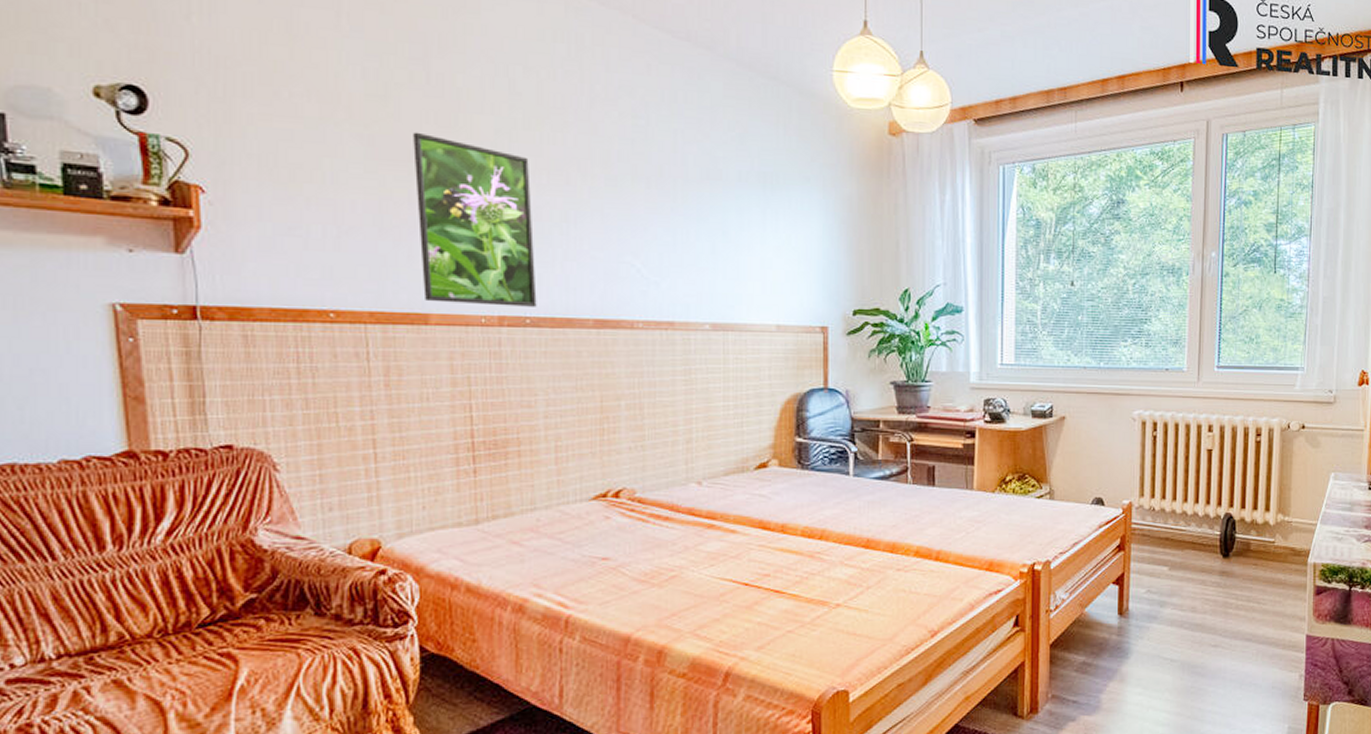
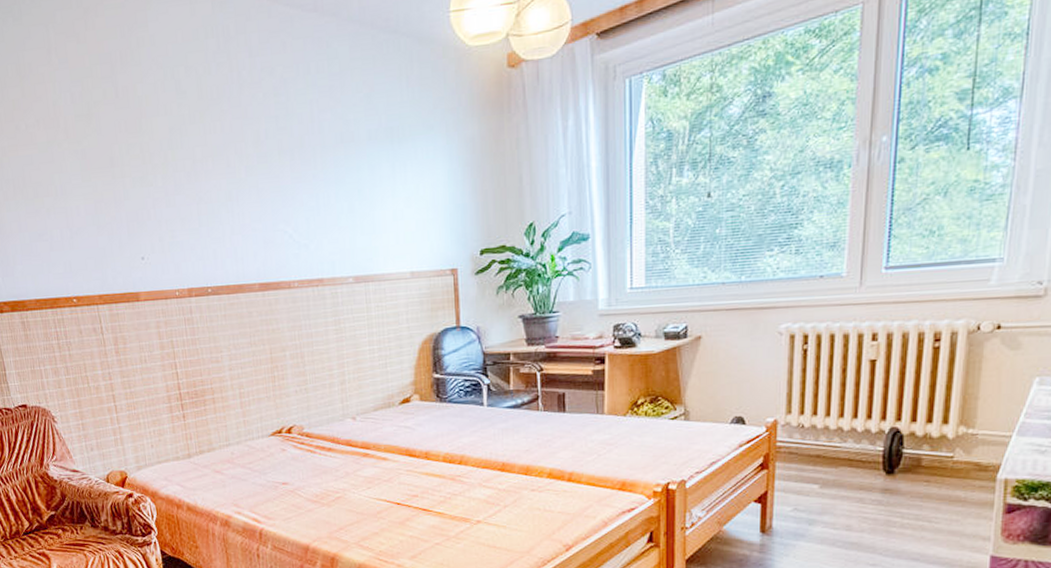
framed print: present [413,132,537,307] -> none [112,141,215,282]

